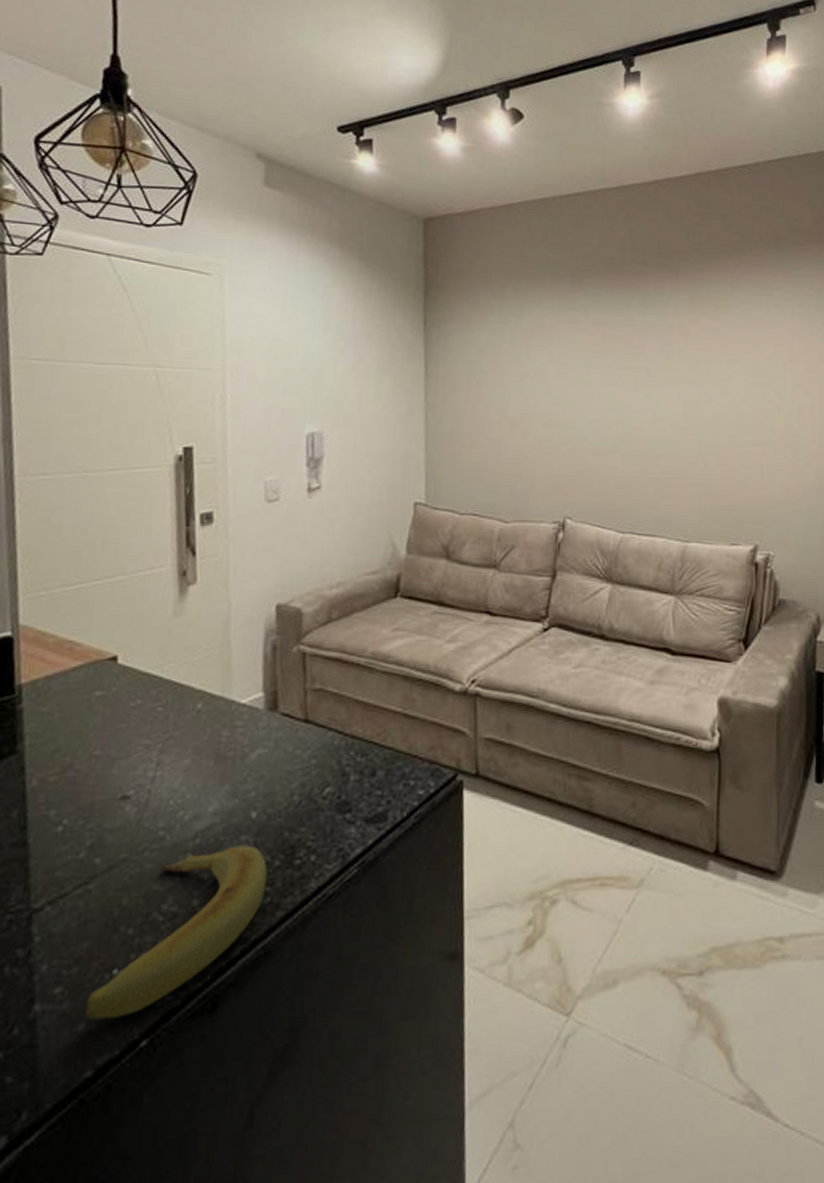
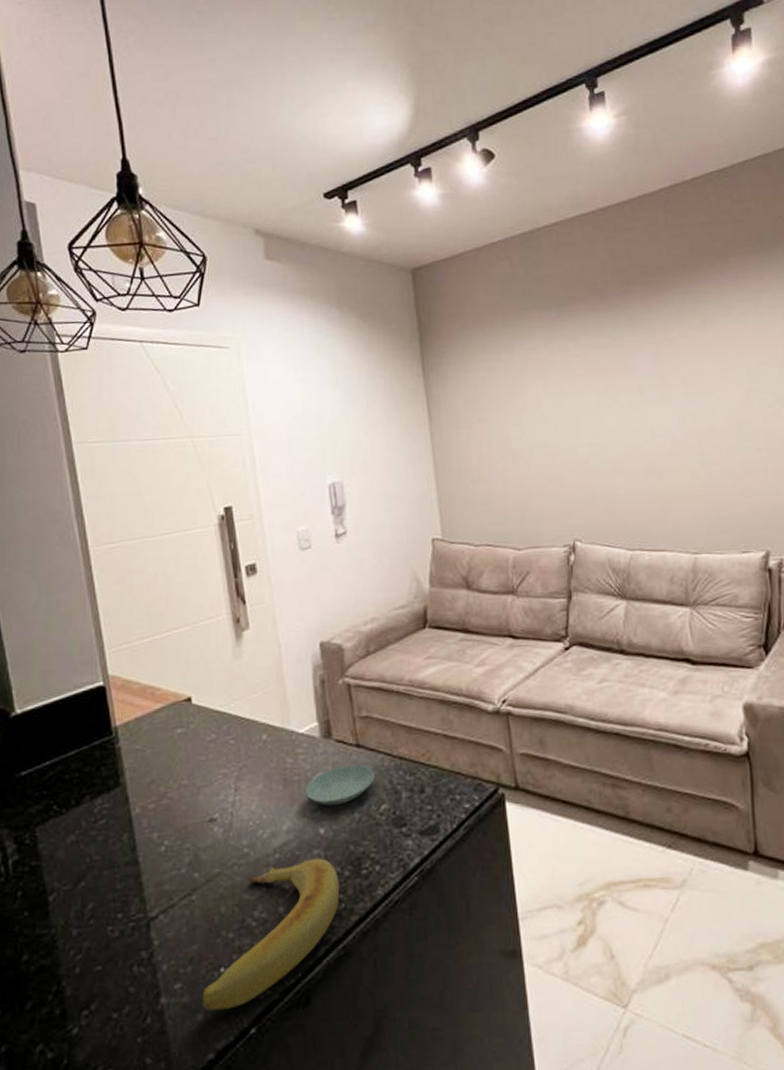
saucer: none [240,742,322,786] -> present [306,765,375,806]

